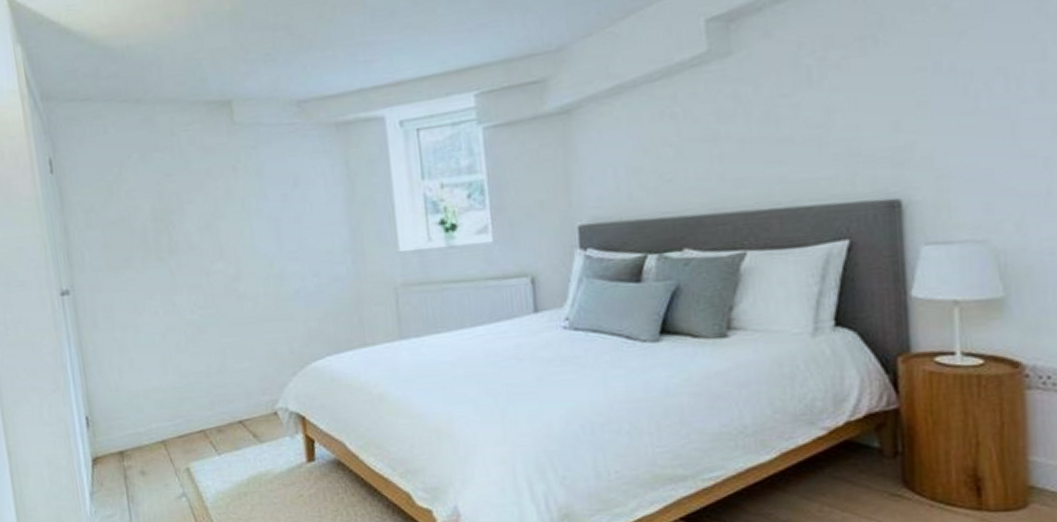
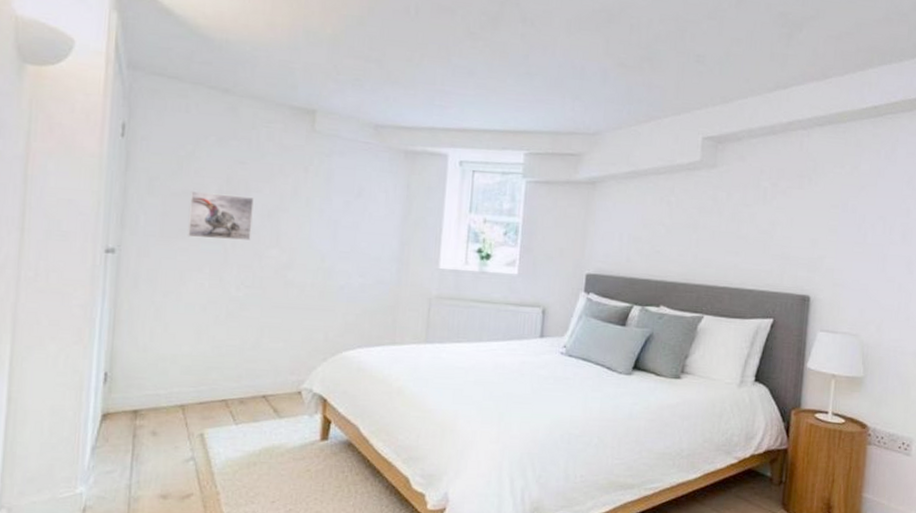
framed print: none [126,211,194,265] -> present [187,191,254,240]

